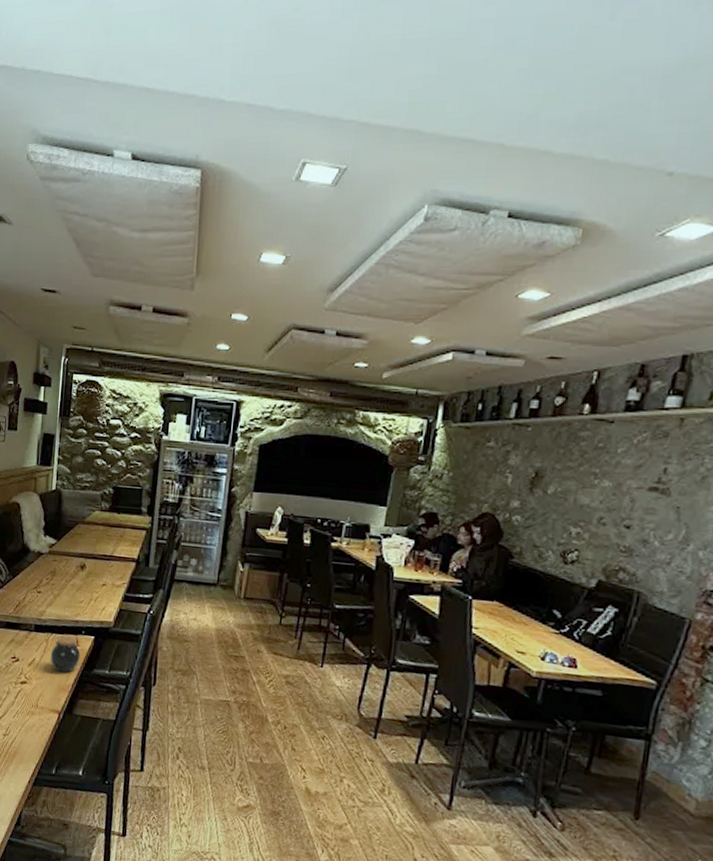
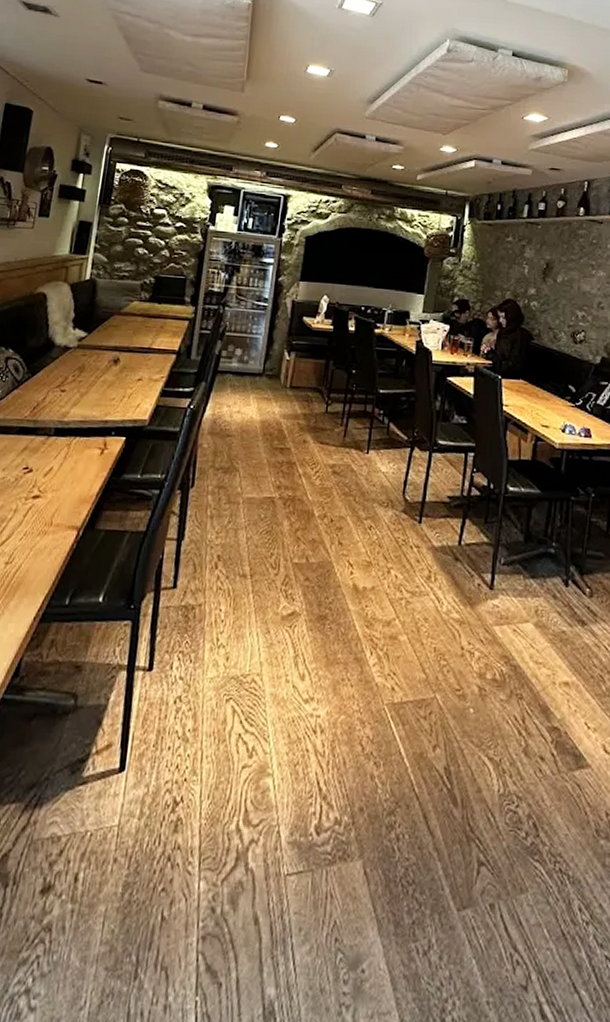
jar: present [50,636,81,673] -> none [71,439,109,482]

